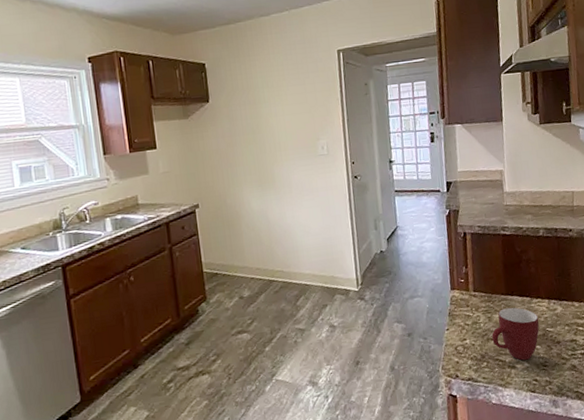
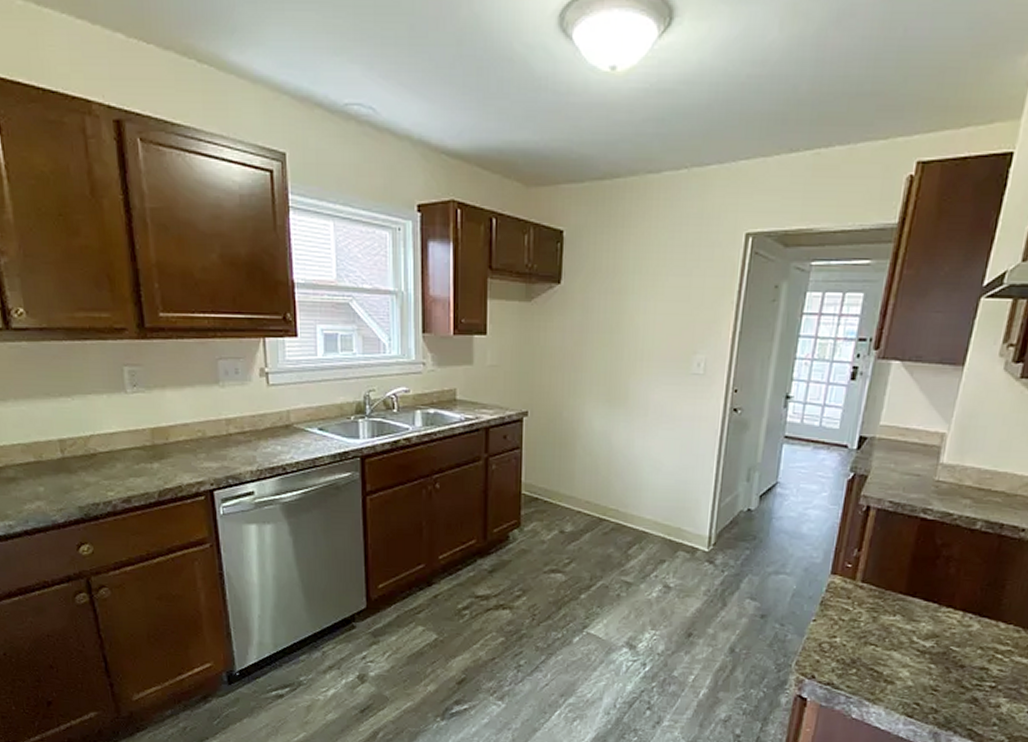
mug: present [492,307,539,361] -> none [871,610,943,678]

